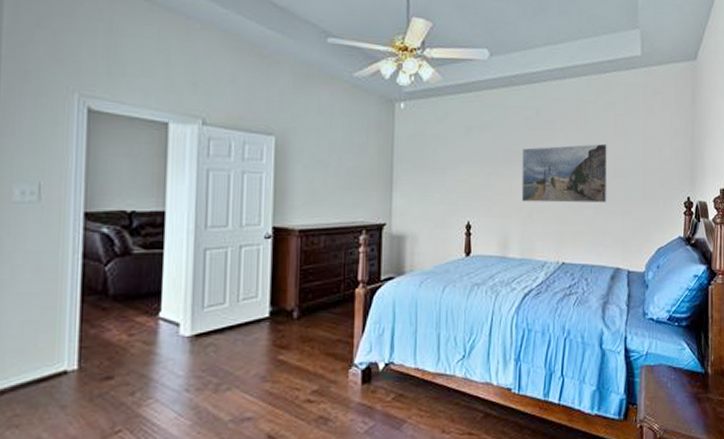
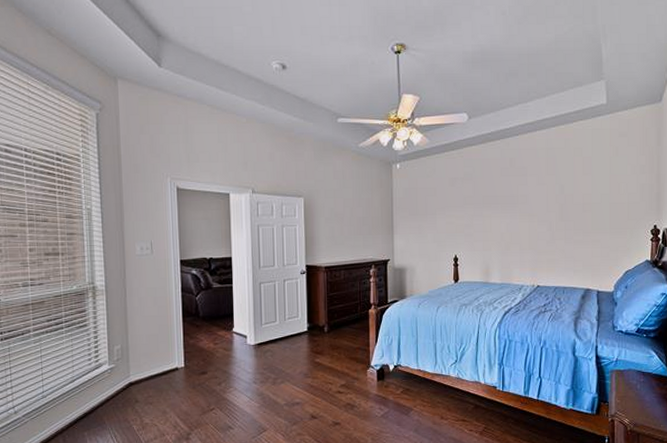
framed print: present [521,143,607,203] -> none [499,183,577,237]

